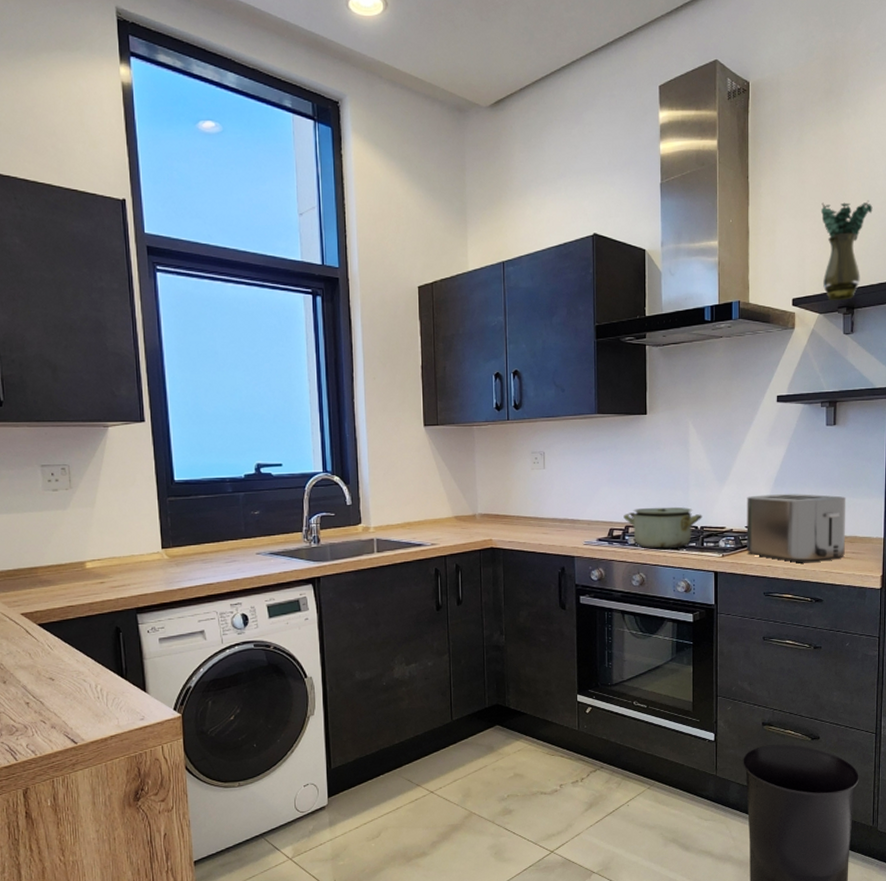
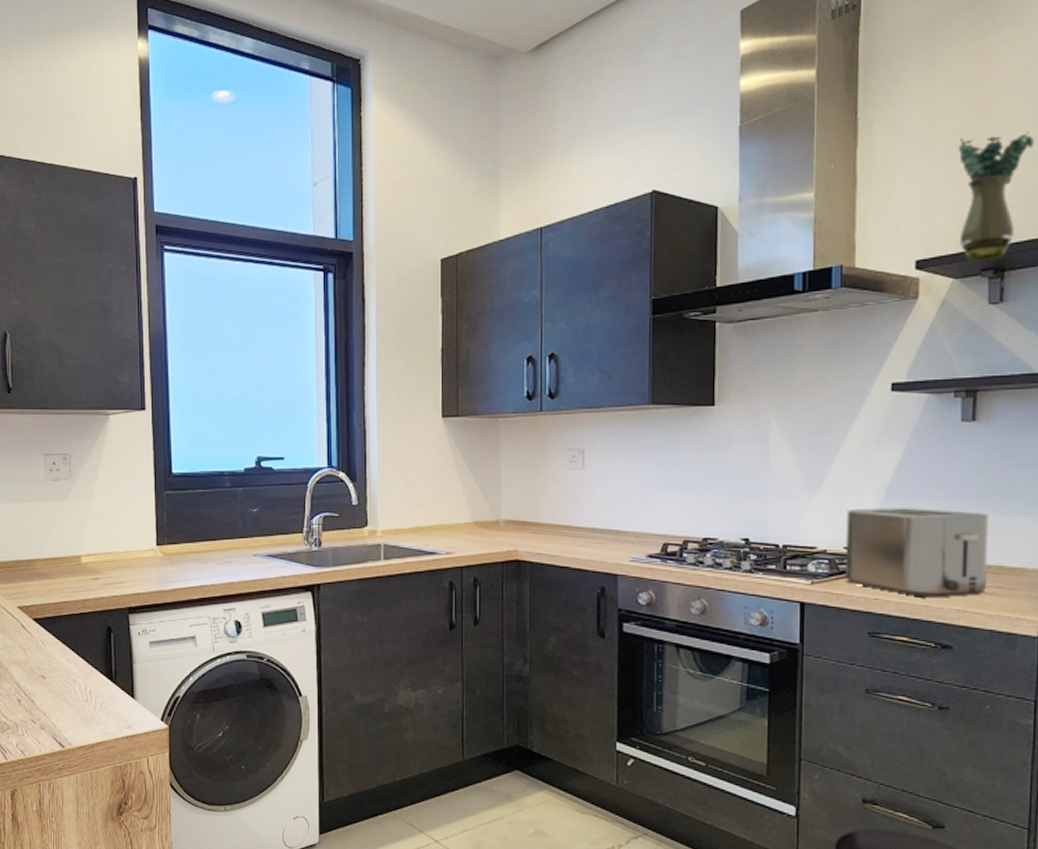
cooking pot: present [623,506,702,549] -> none [681,519,786,571]

